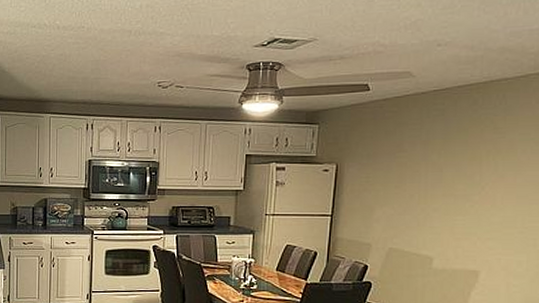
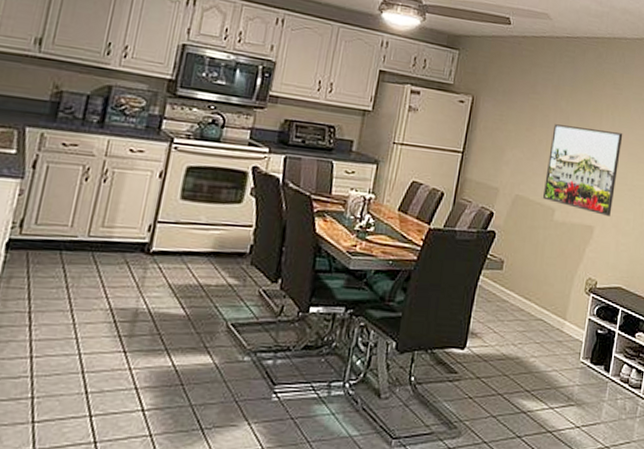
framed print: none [418,177,509,260] -> present [542,124,623,216]

